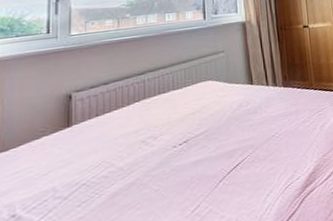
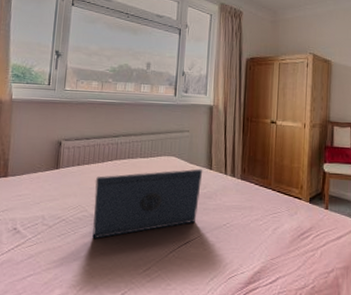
laptop: none [120,86,244,196] -> present [92,169,203,239]

